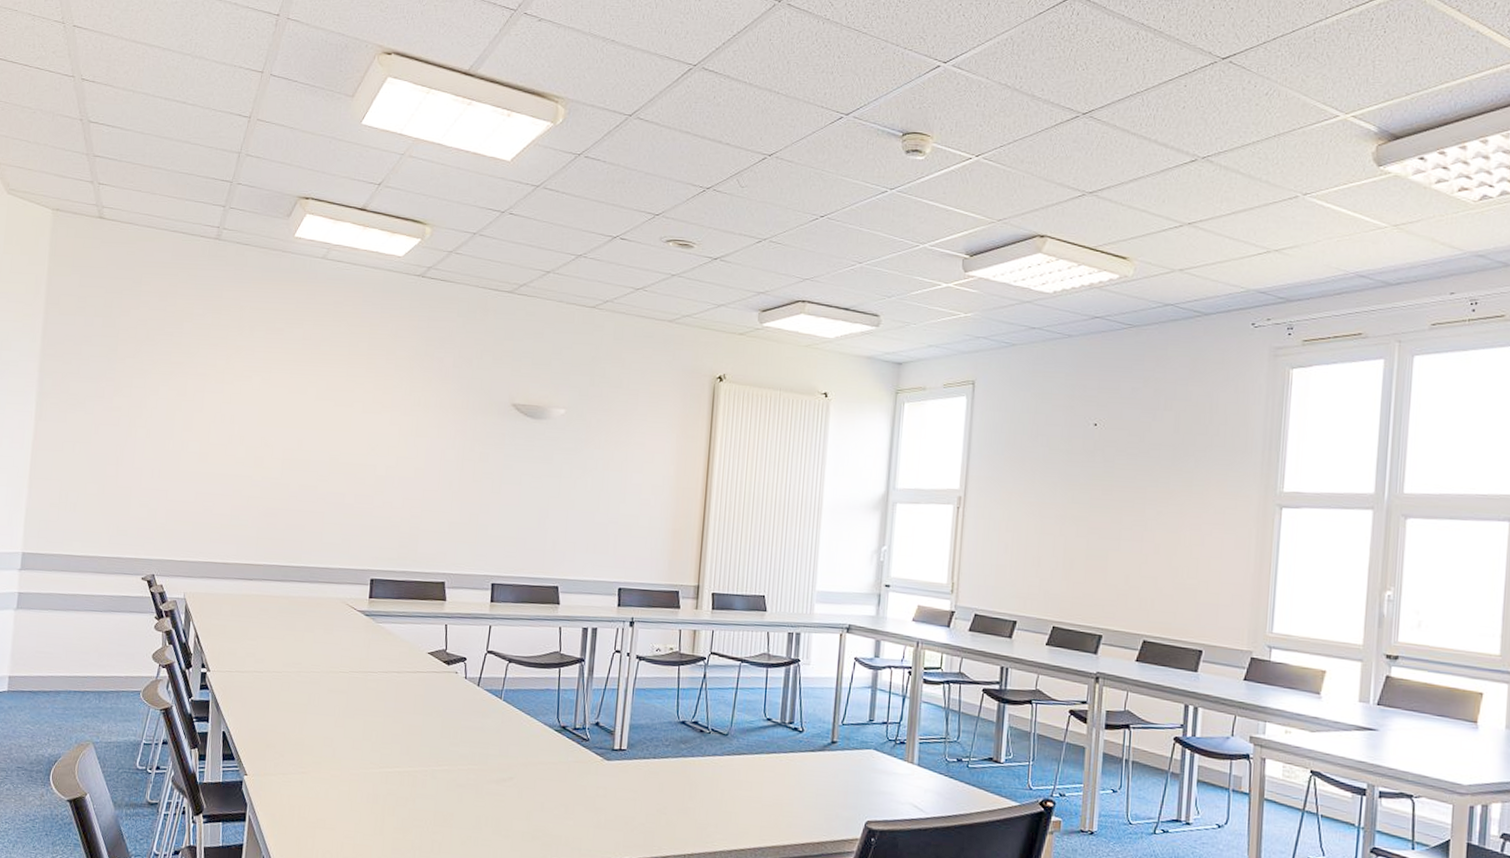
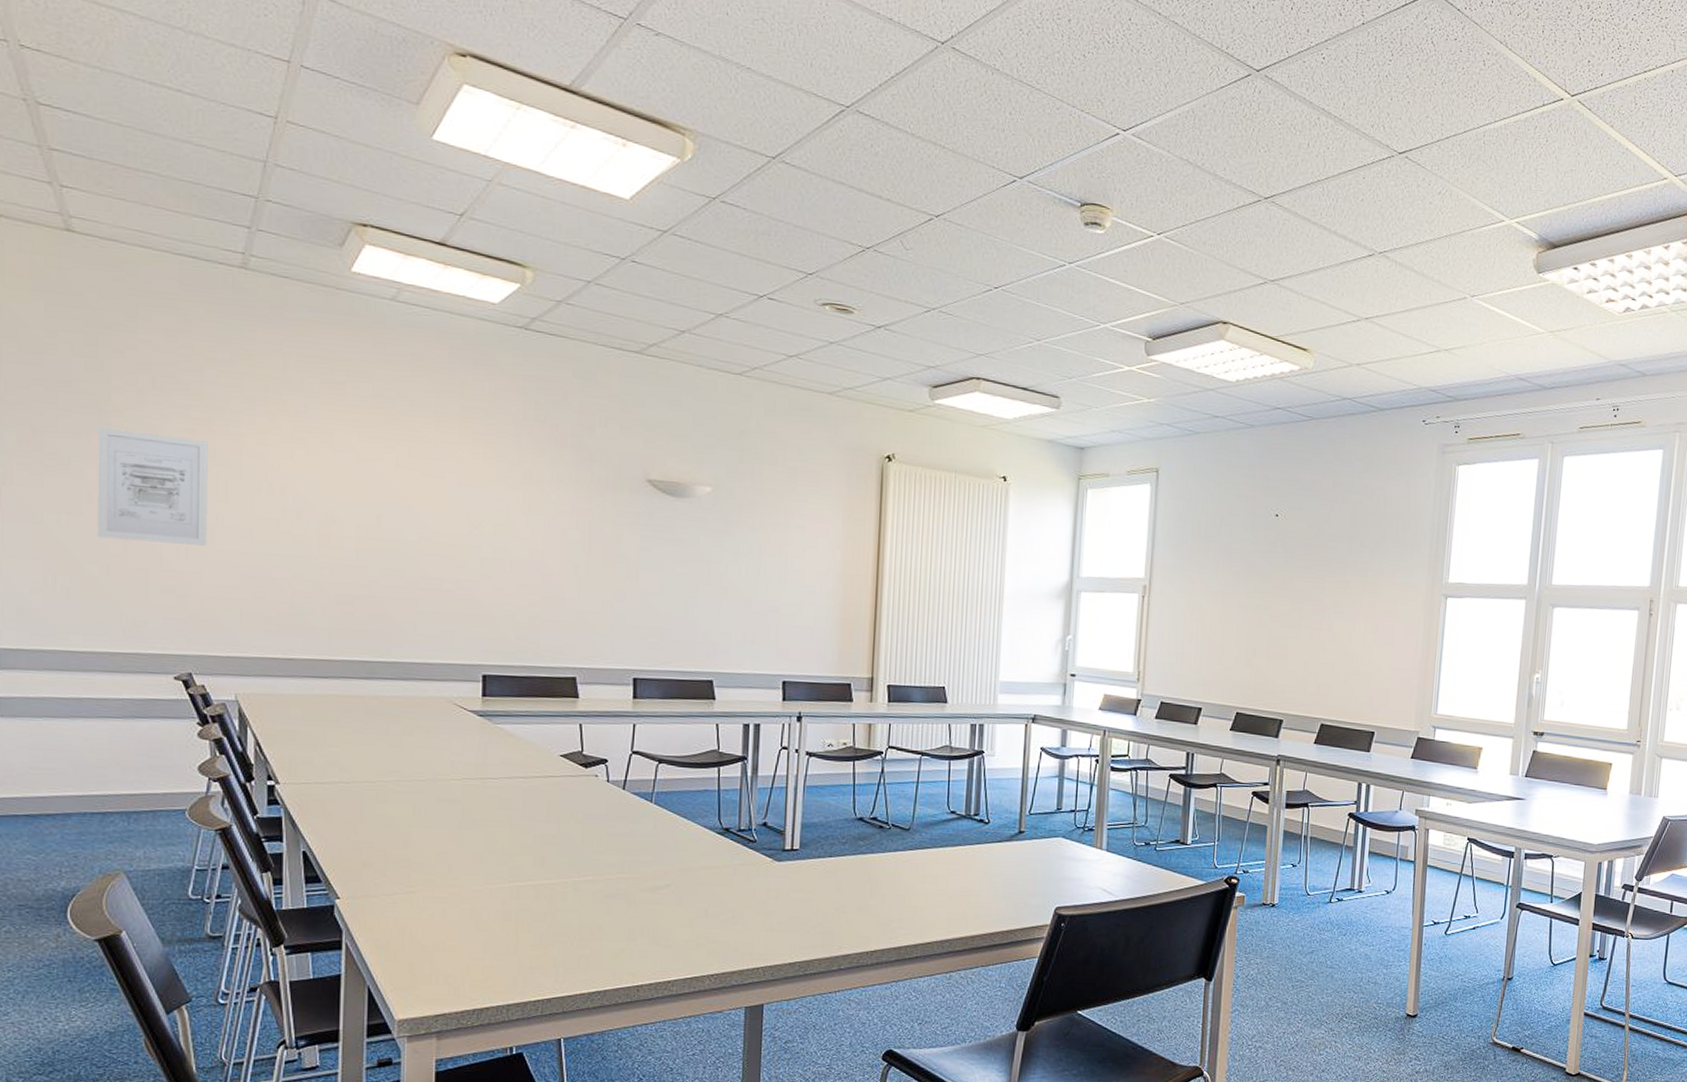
wall art: none [98,372,182,468] -> present [97,426,208,546]

